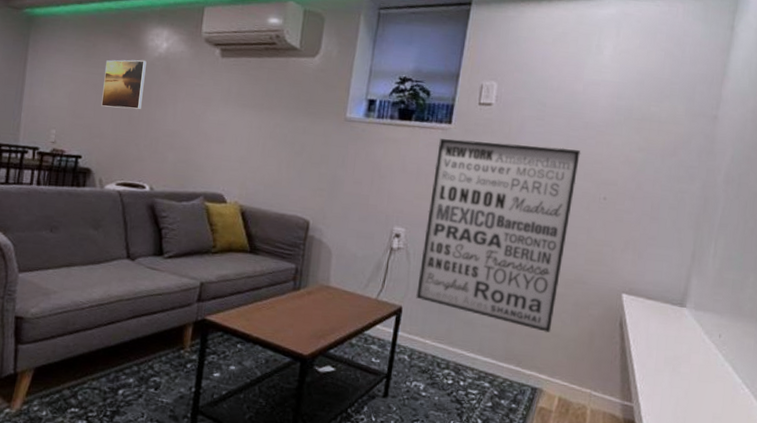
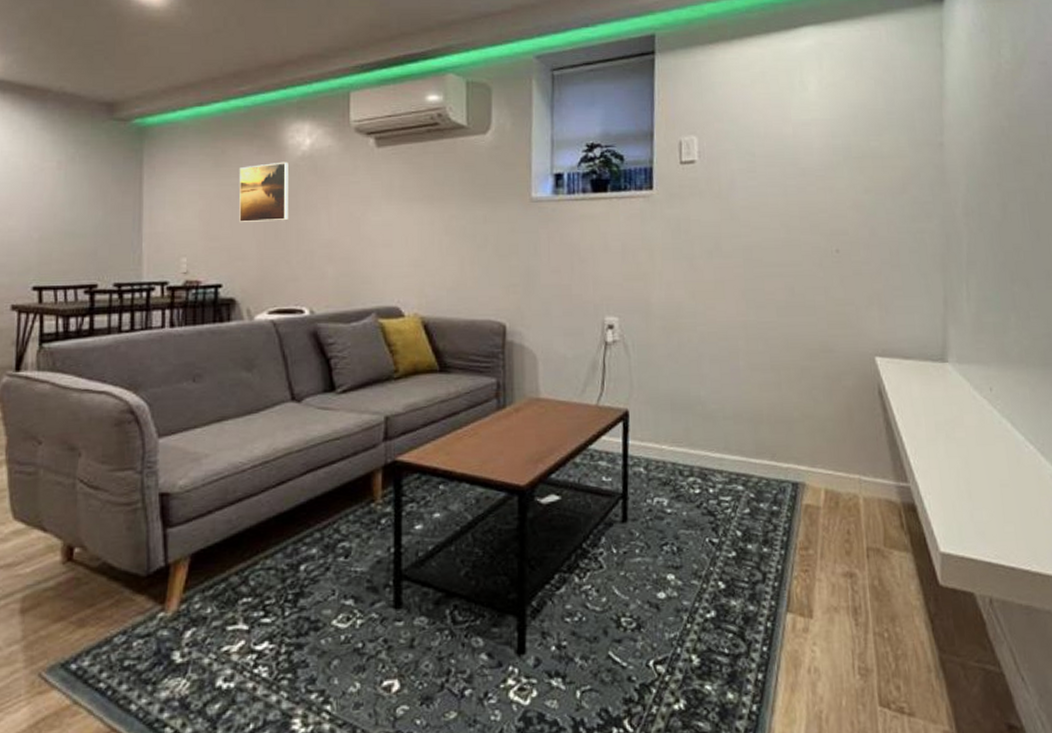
wall art: present [416,138,581,333] -> none [641,200,804,416]

